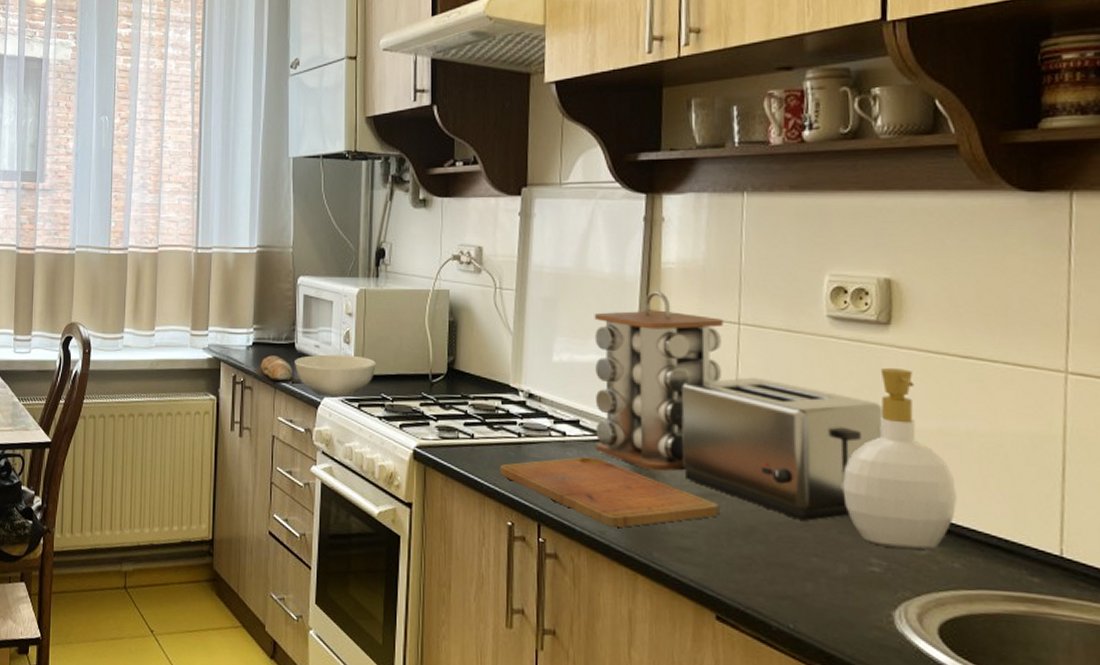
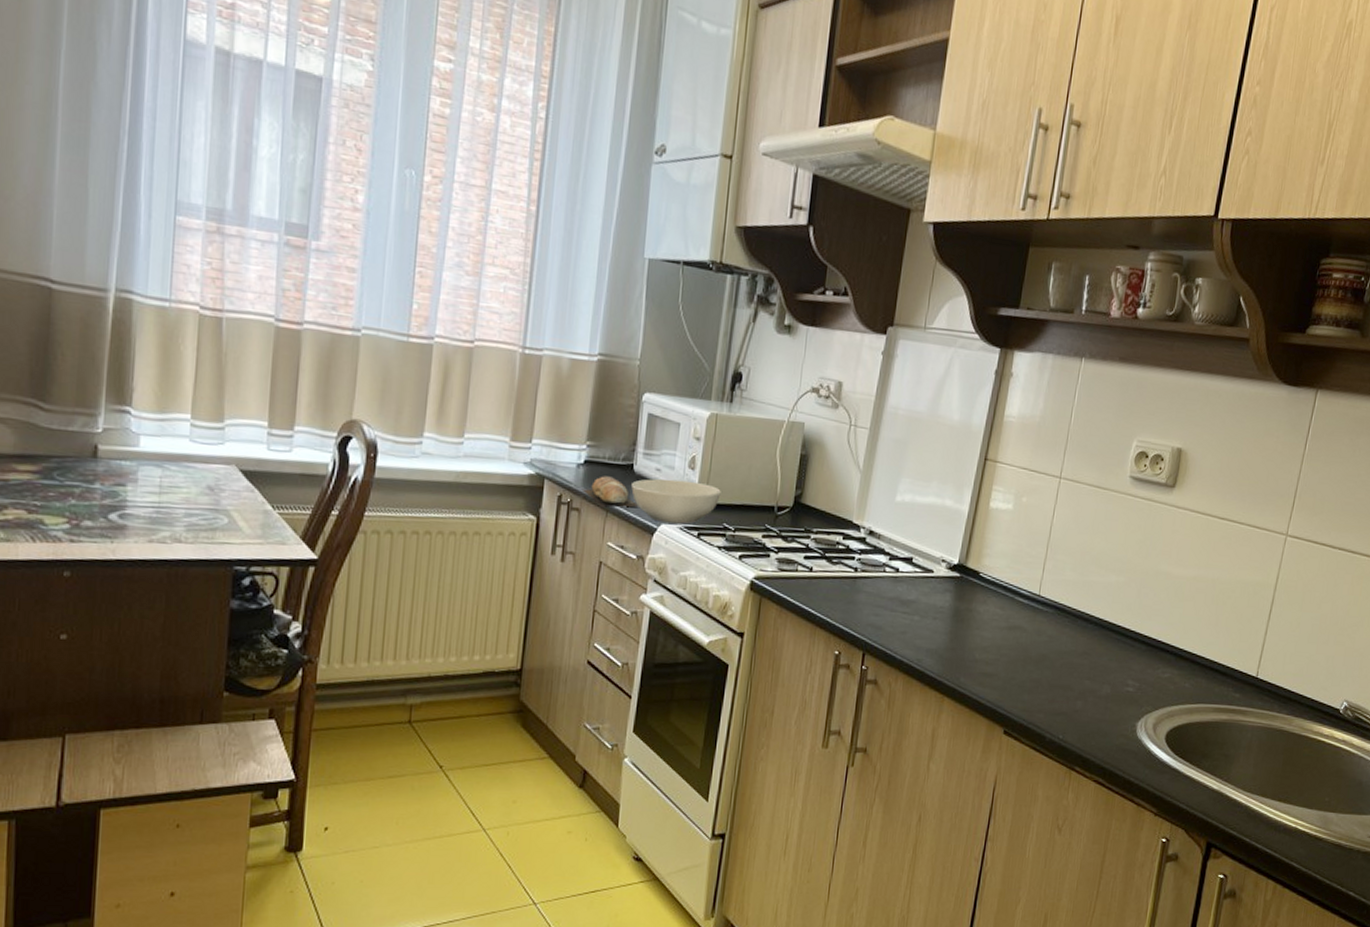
cutting board: present [500,457,720,529] -> none [833,592,1021,657]
spice rack: present [594,291,724,472] -> none [924,441,1048,607]
toaster: present [680,377,883,521] -> none [995,526,1157,650]
soap bottle: present [842,367,957,550] -> none [1116,523,1198,673]

